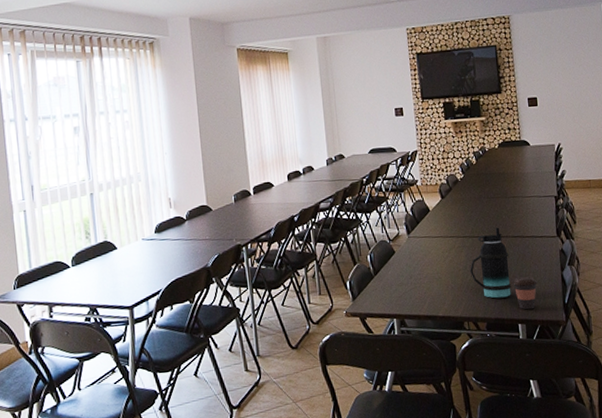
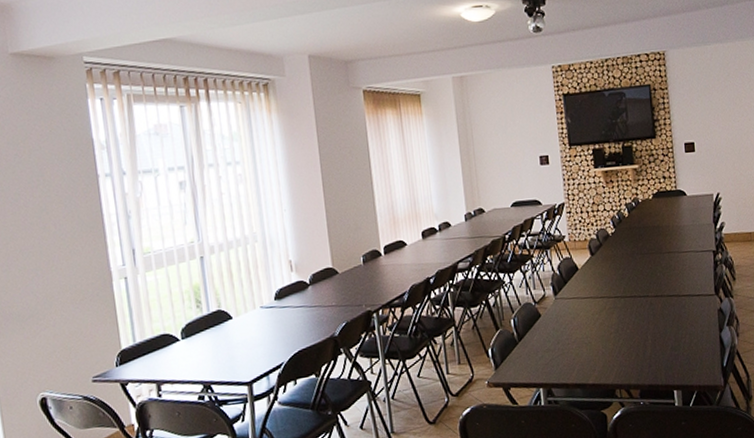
bottle: present [469,227,512,299] -> none [621,286,667,363]
coffee cup: present [513,276,537,310] -> none [668,339,694,375]

